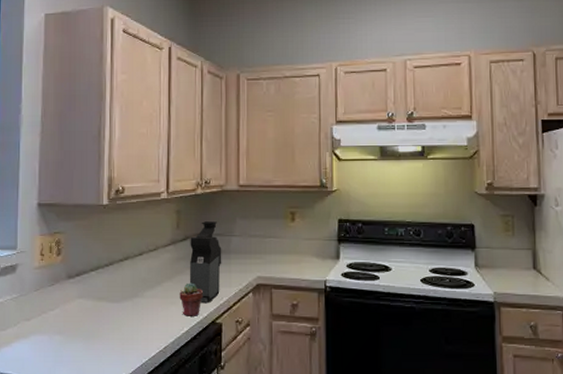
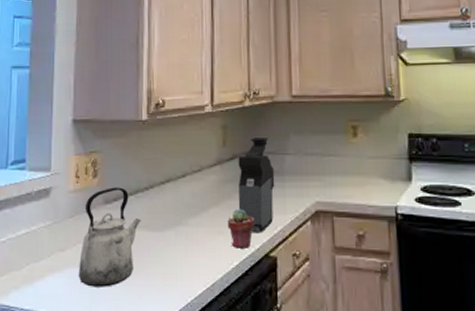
kettle: none [42,264,102,351] -> present [78,187,142,287]

